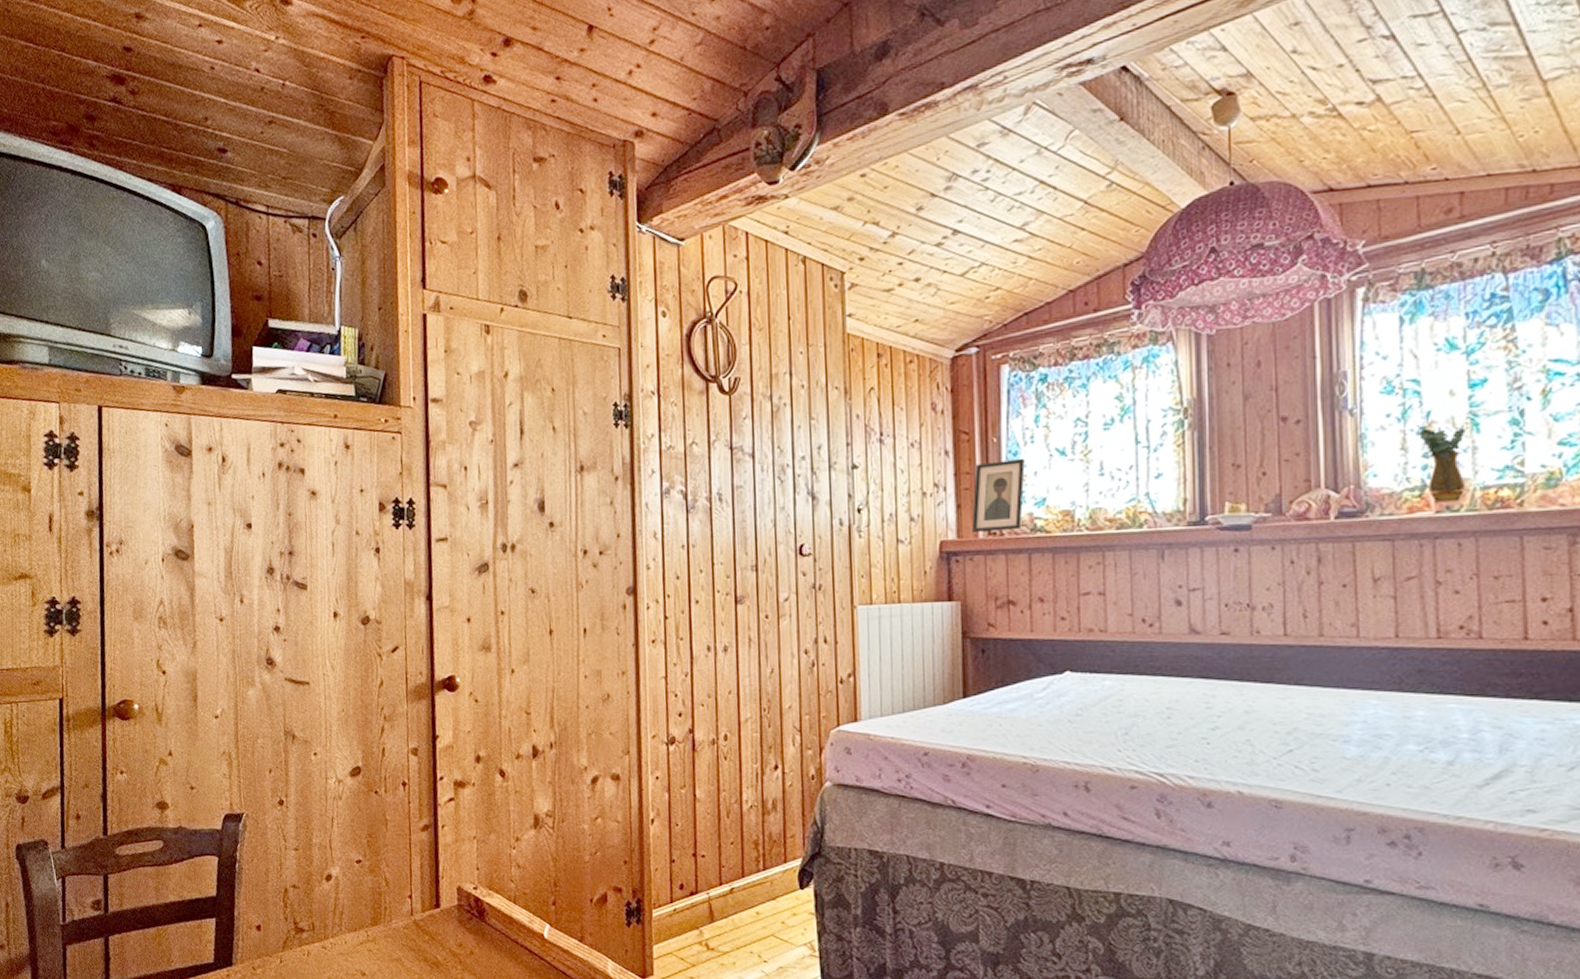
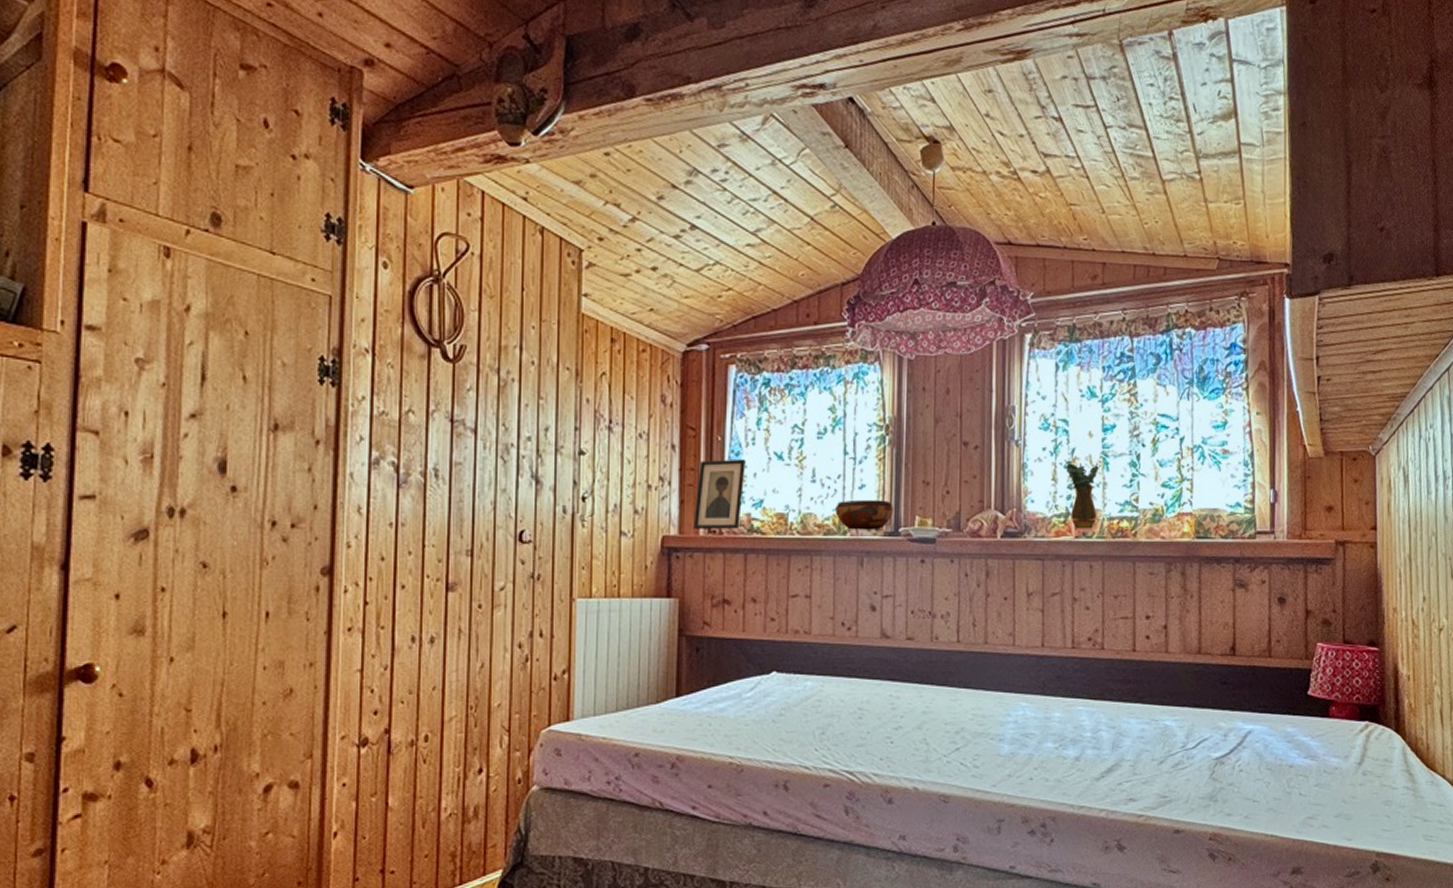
decorative bowl: none [1128,488,1197,522] -> present [835,499,893,530]

